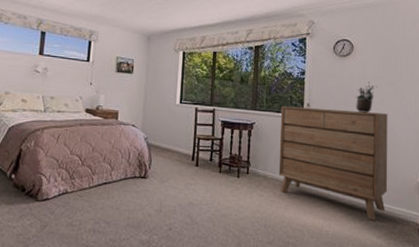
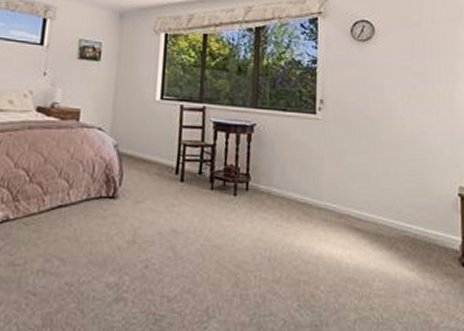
dresser: present [278,106,388,221] -> none [286,103,420,248]
potted plant: present [356,81,378,113] -> none [379,71,405,112]

